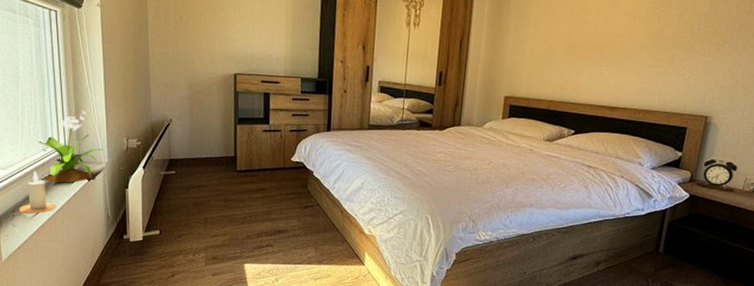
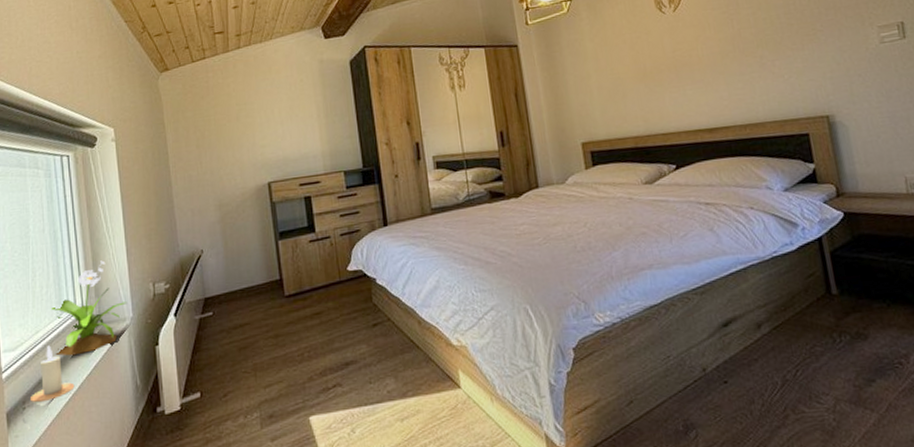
alarm clock: present [696,157,738,192] -> none [846,159,898,201]

